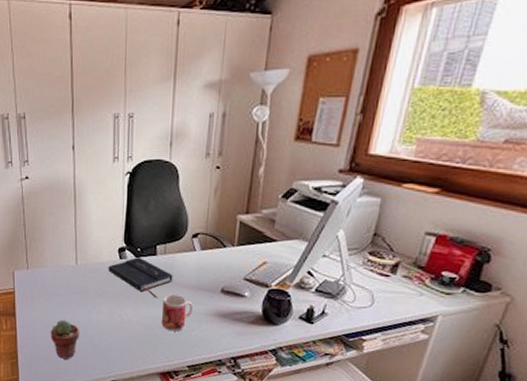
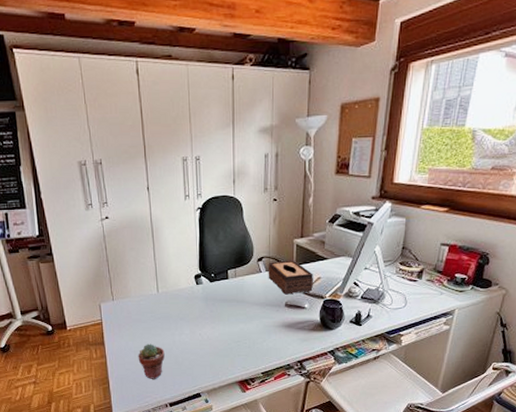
book: present [108,257,173,299] -> none [187,282,244,317]
mug: present [162,294,194,332] -> none [237,312,263,344]
tissue box: none [203,239,258,280] -> present [268,260,313,295]

